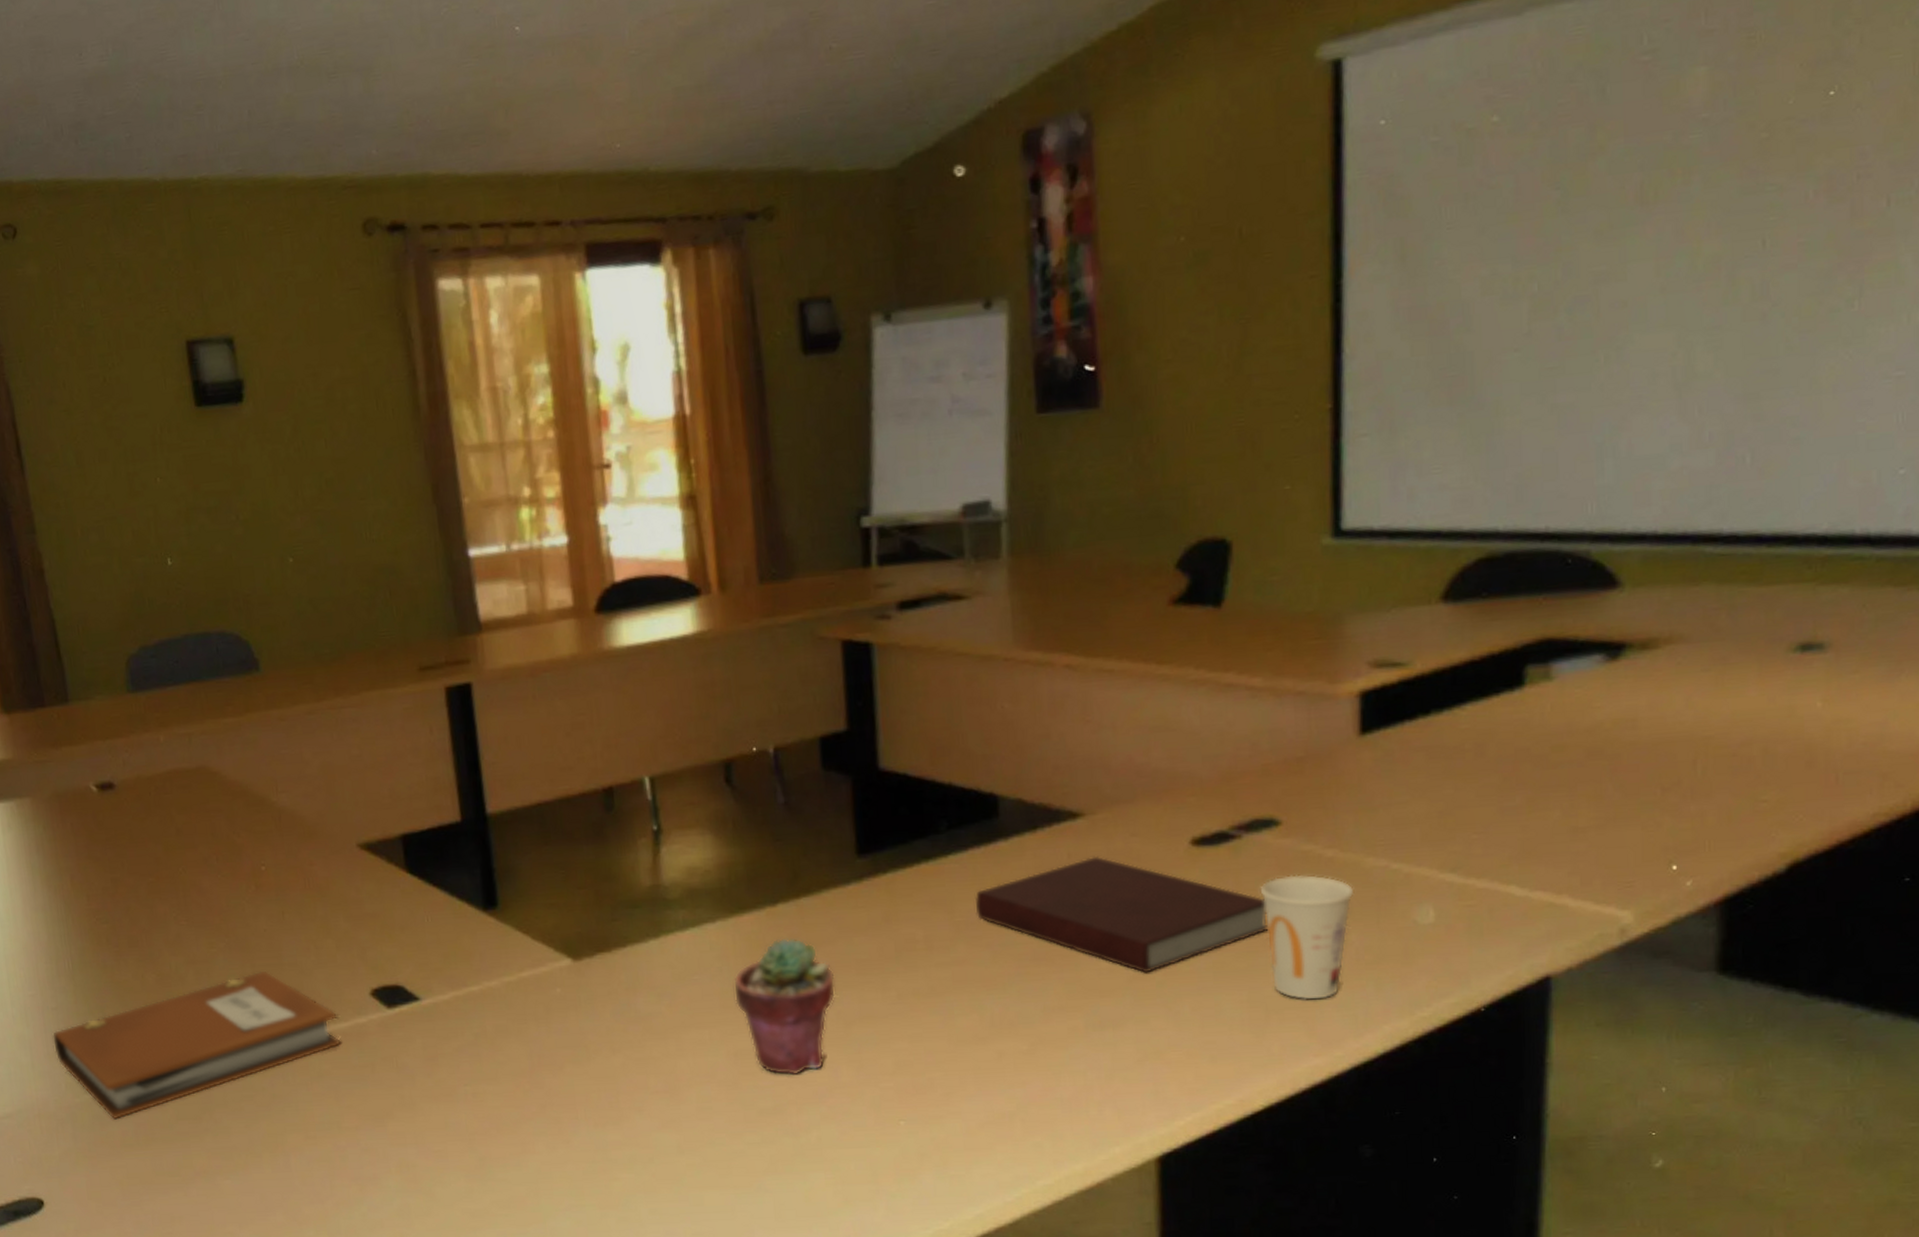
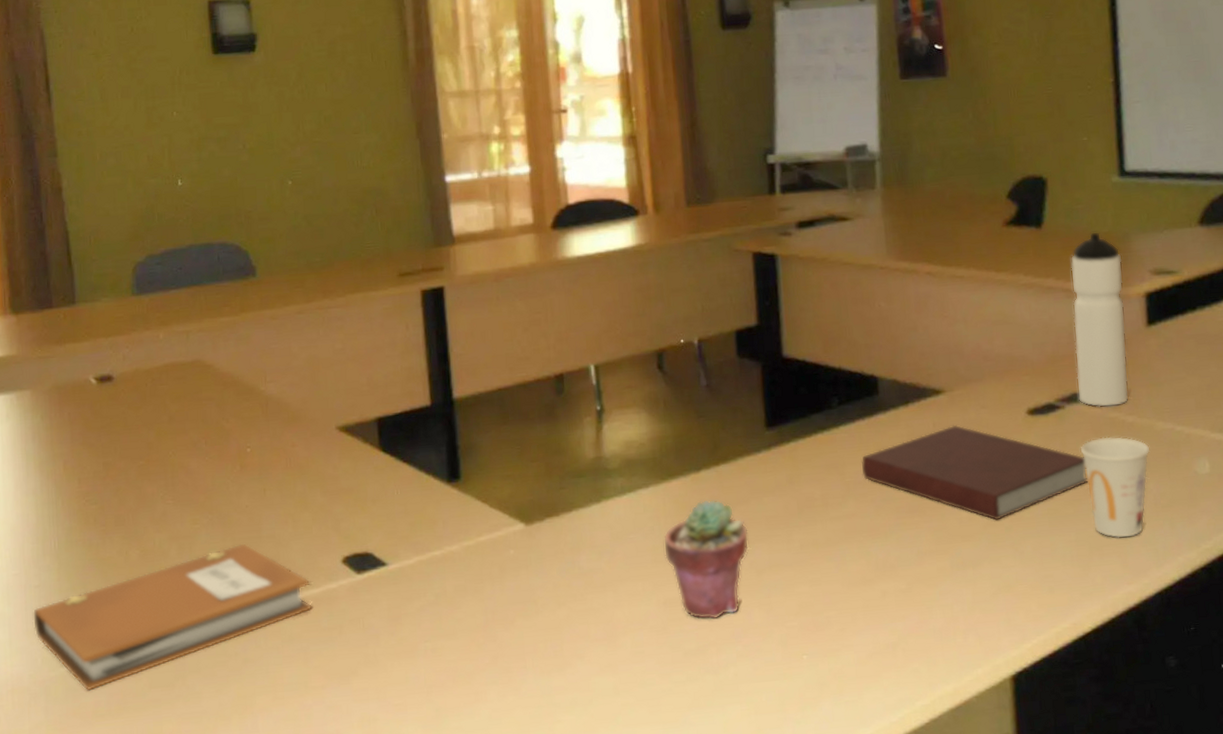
water bottle: none [1258,612,1331,838] -> present [1070,232,1130,408]

